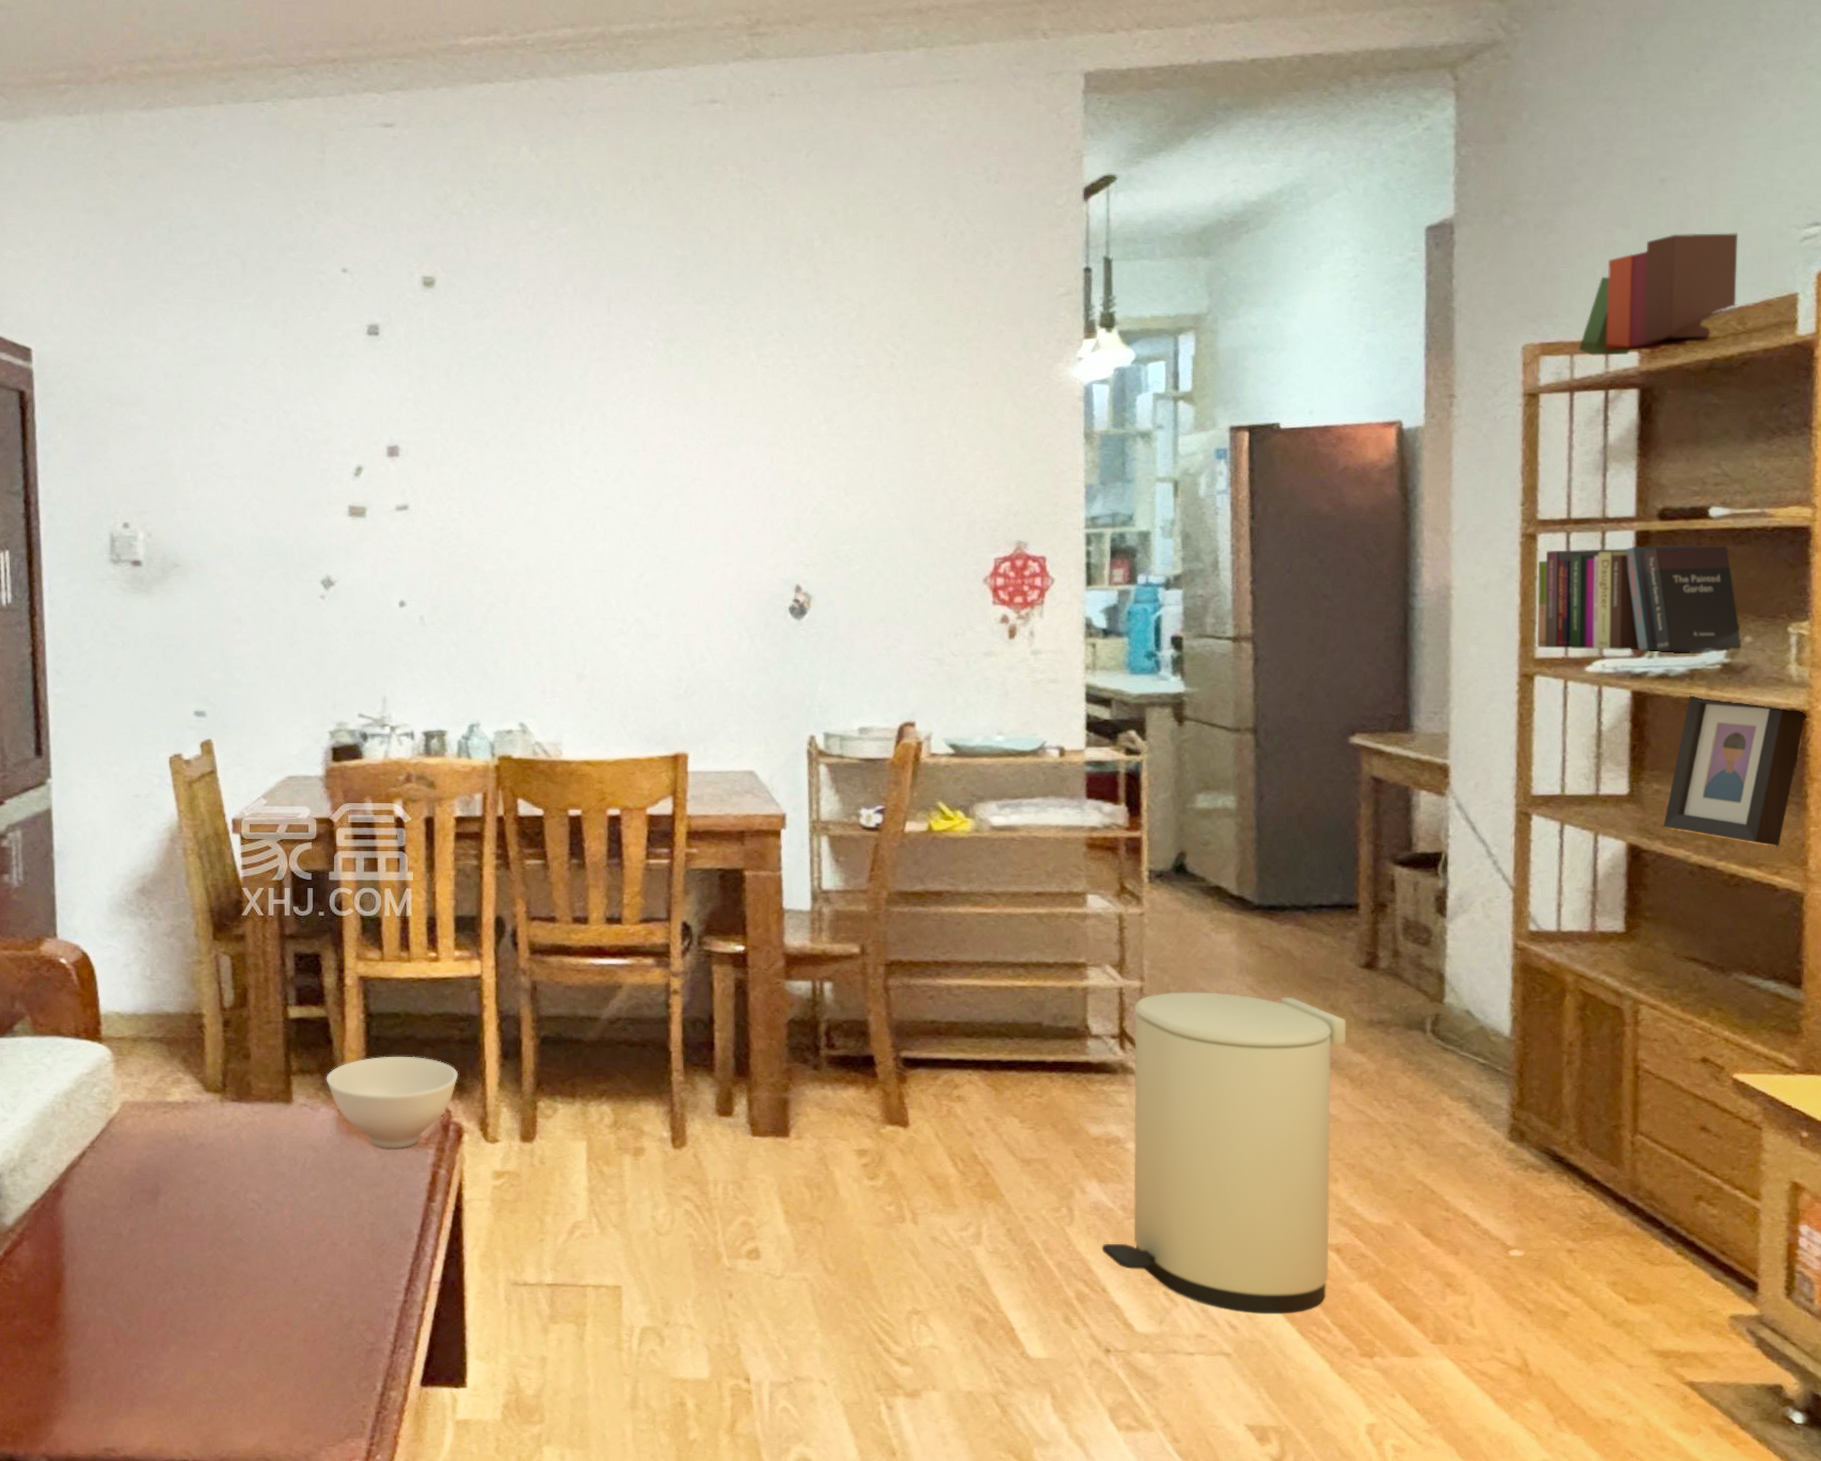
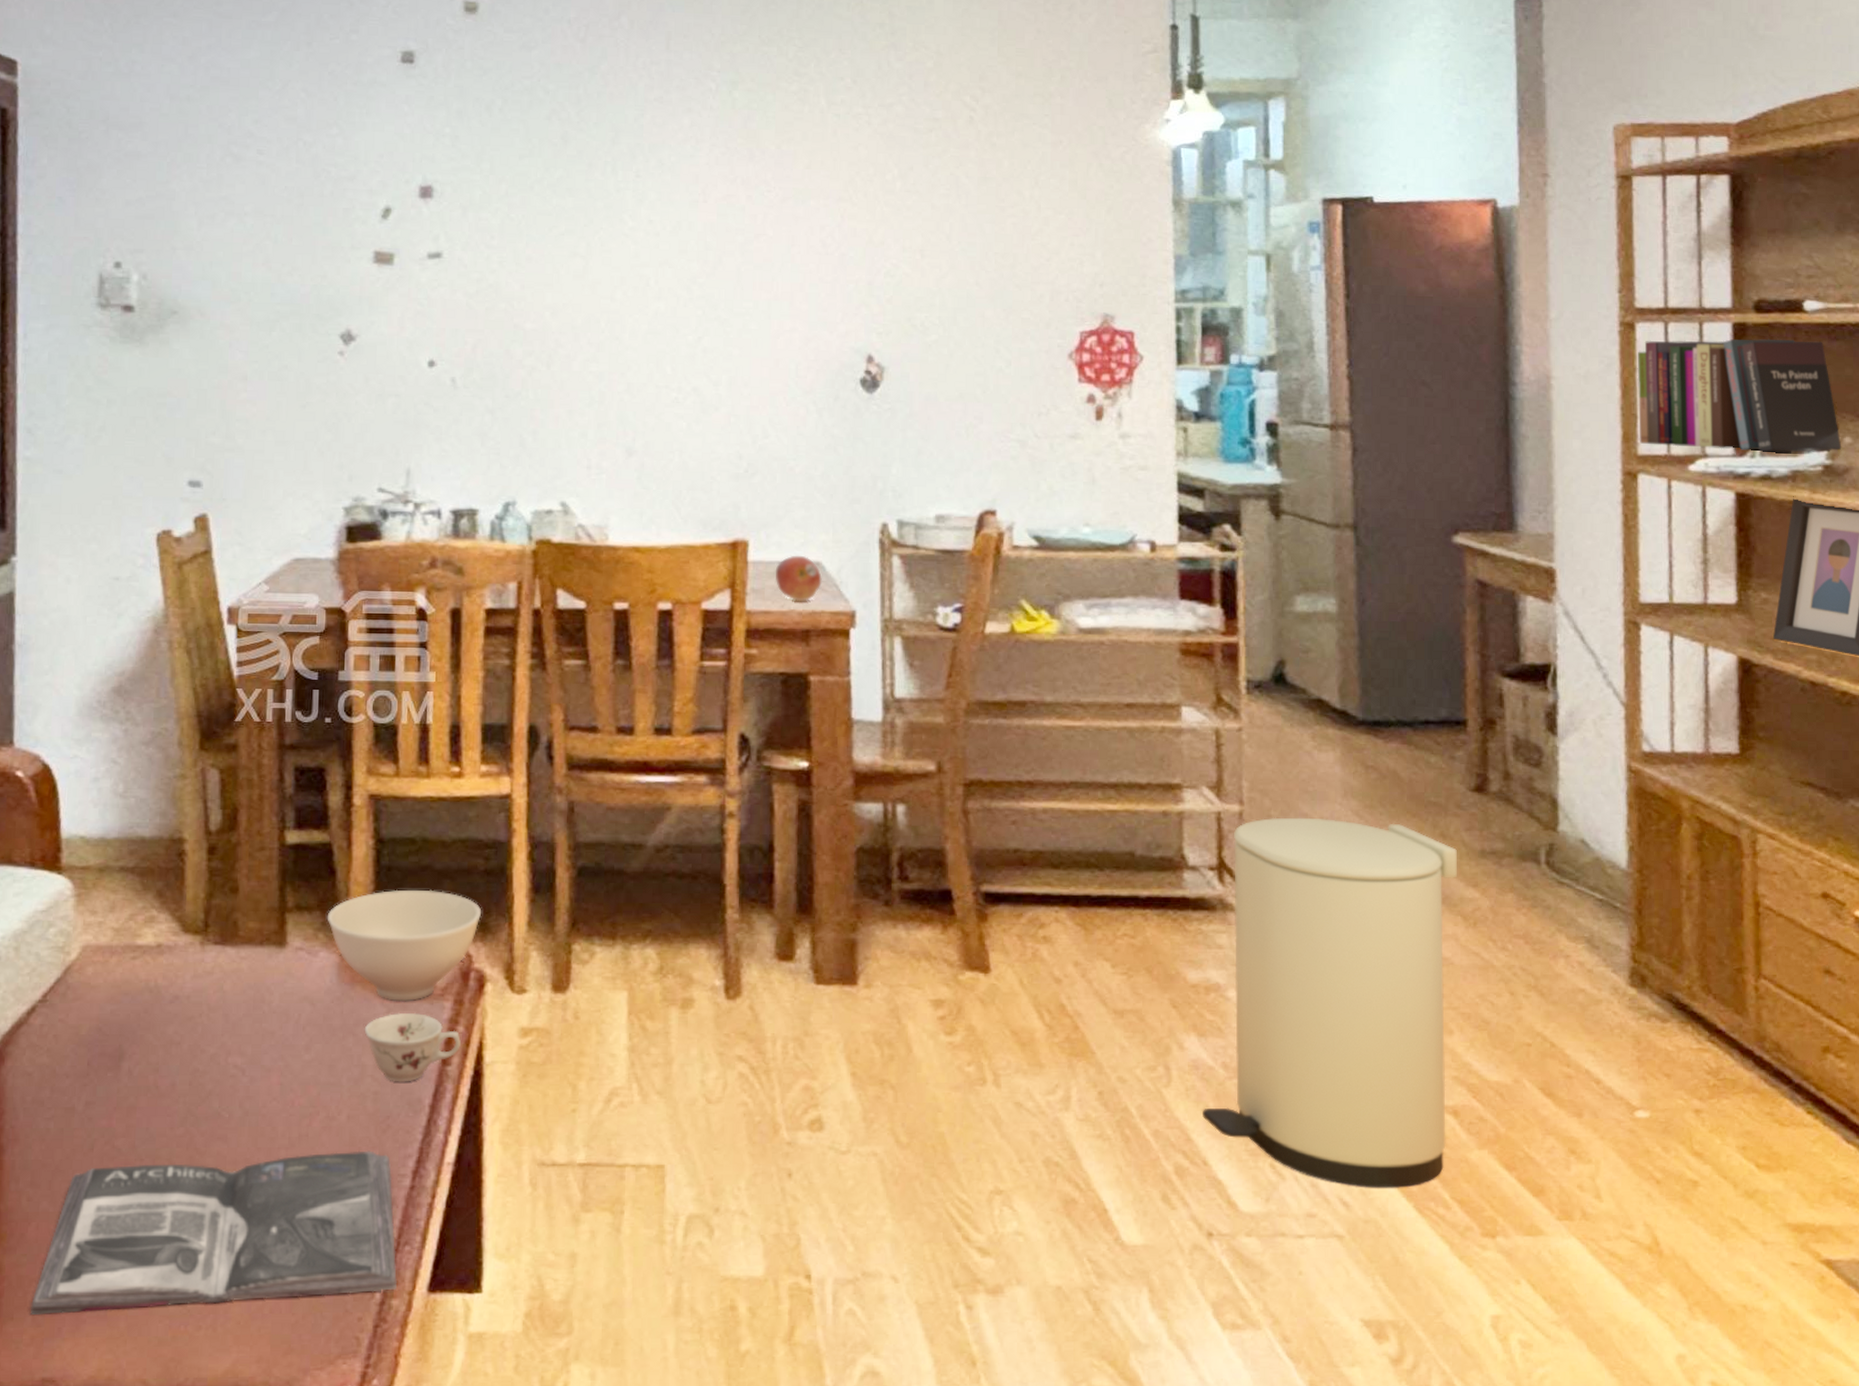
magazine: none [92,1271,394,1398] -> present [30,1150,397,1315]
teacup: none [360,1158,443,1216] -> present [364,1012,461,1082]
fruit: none [712,765,755,806] -> present [775,555,822,601]
books: present [1579,233,1738,356] -> none [1669,18,1820,140]

